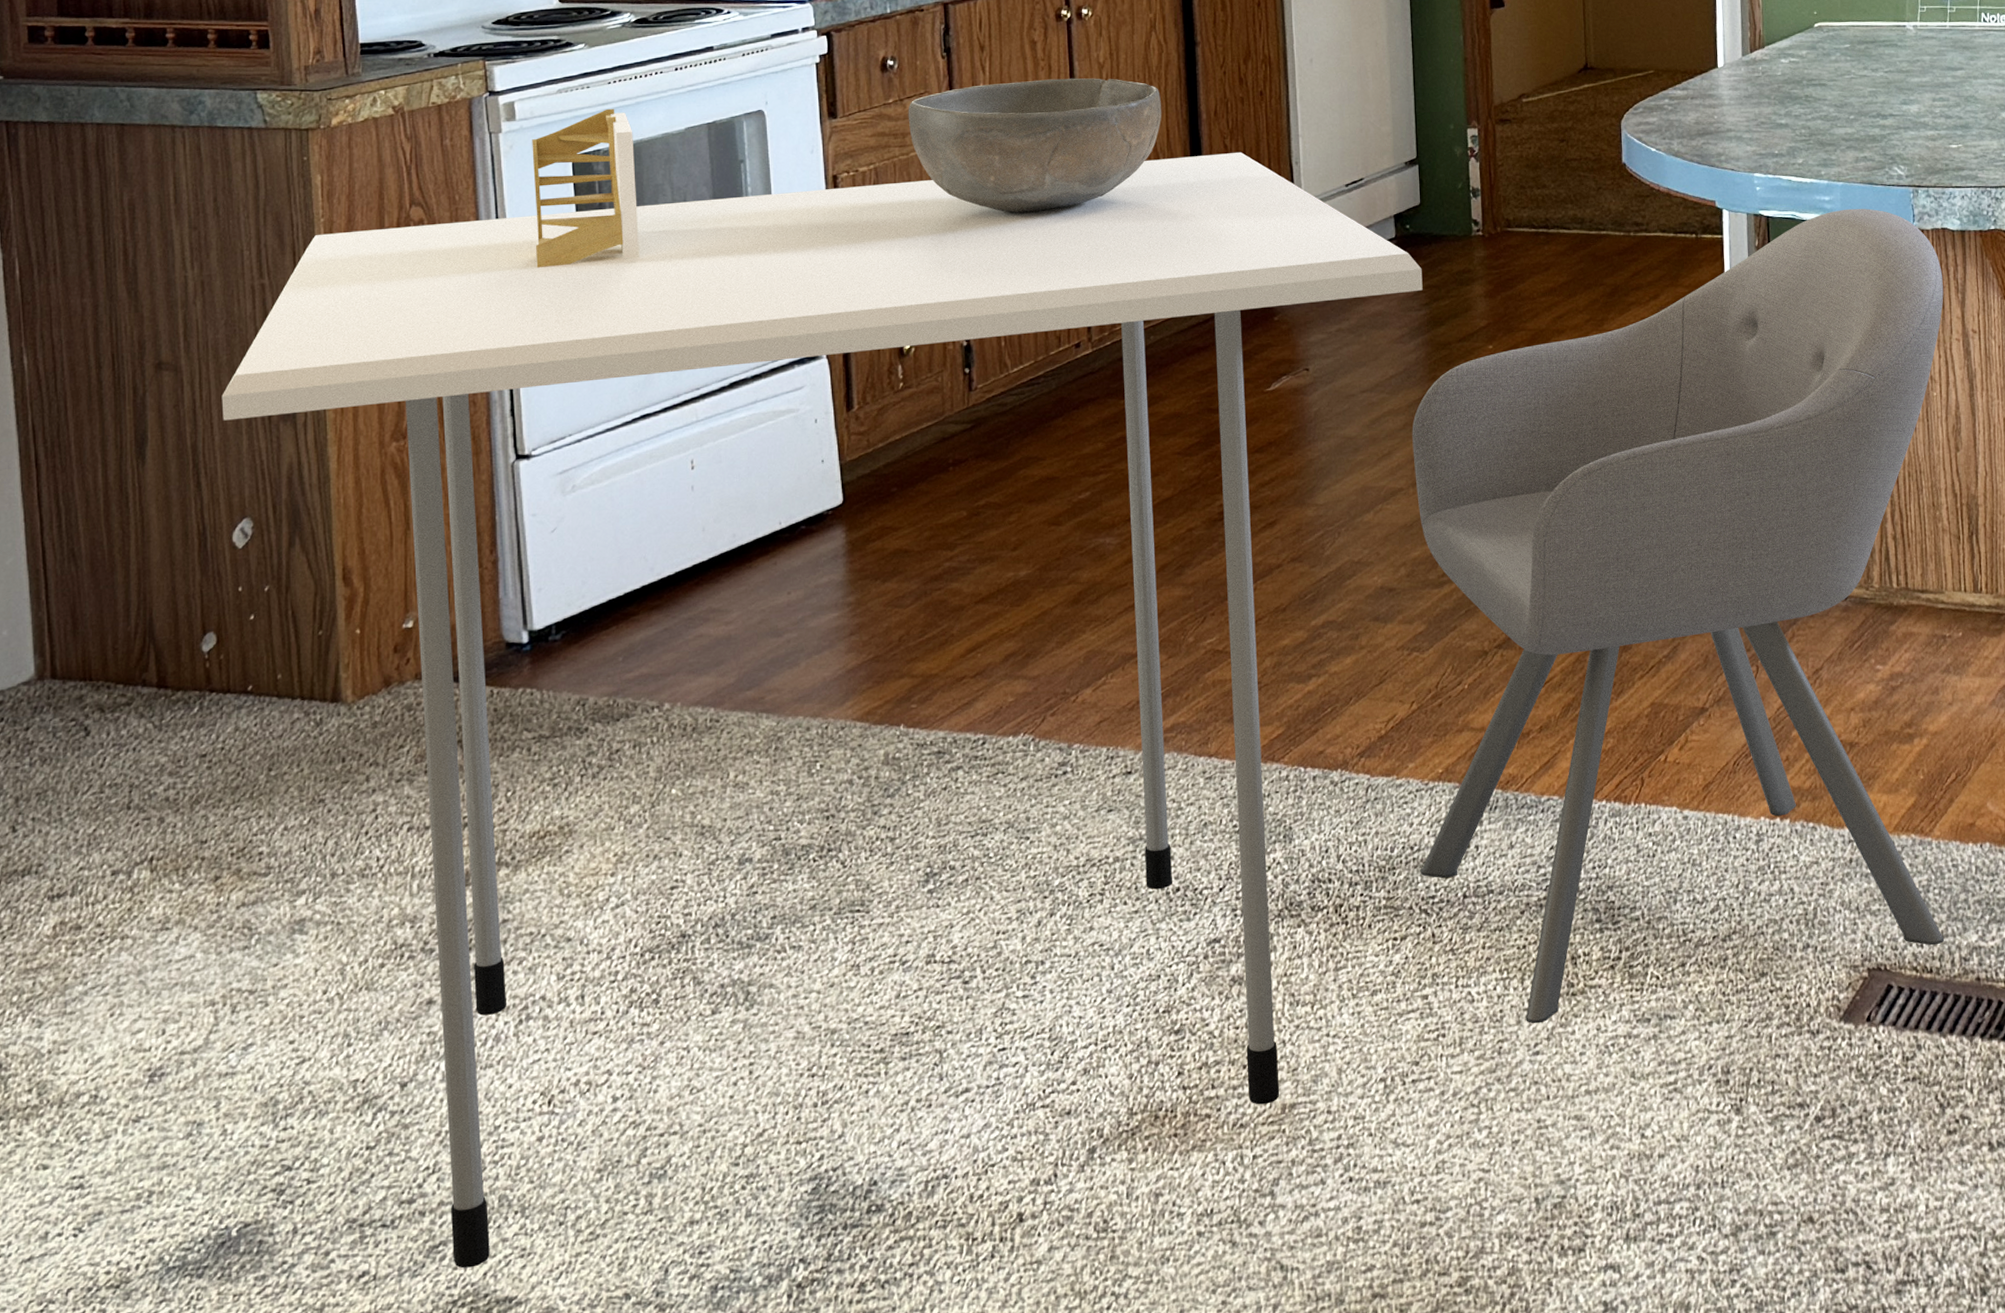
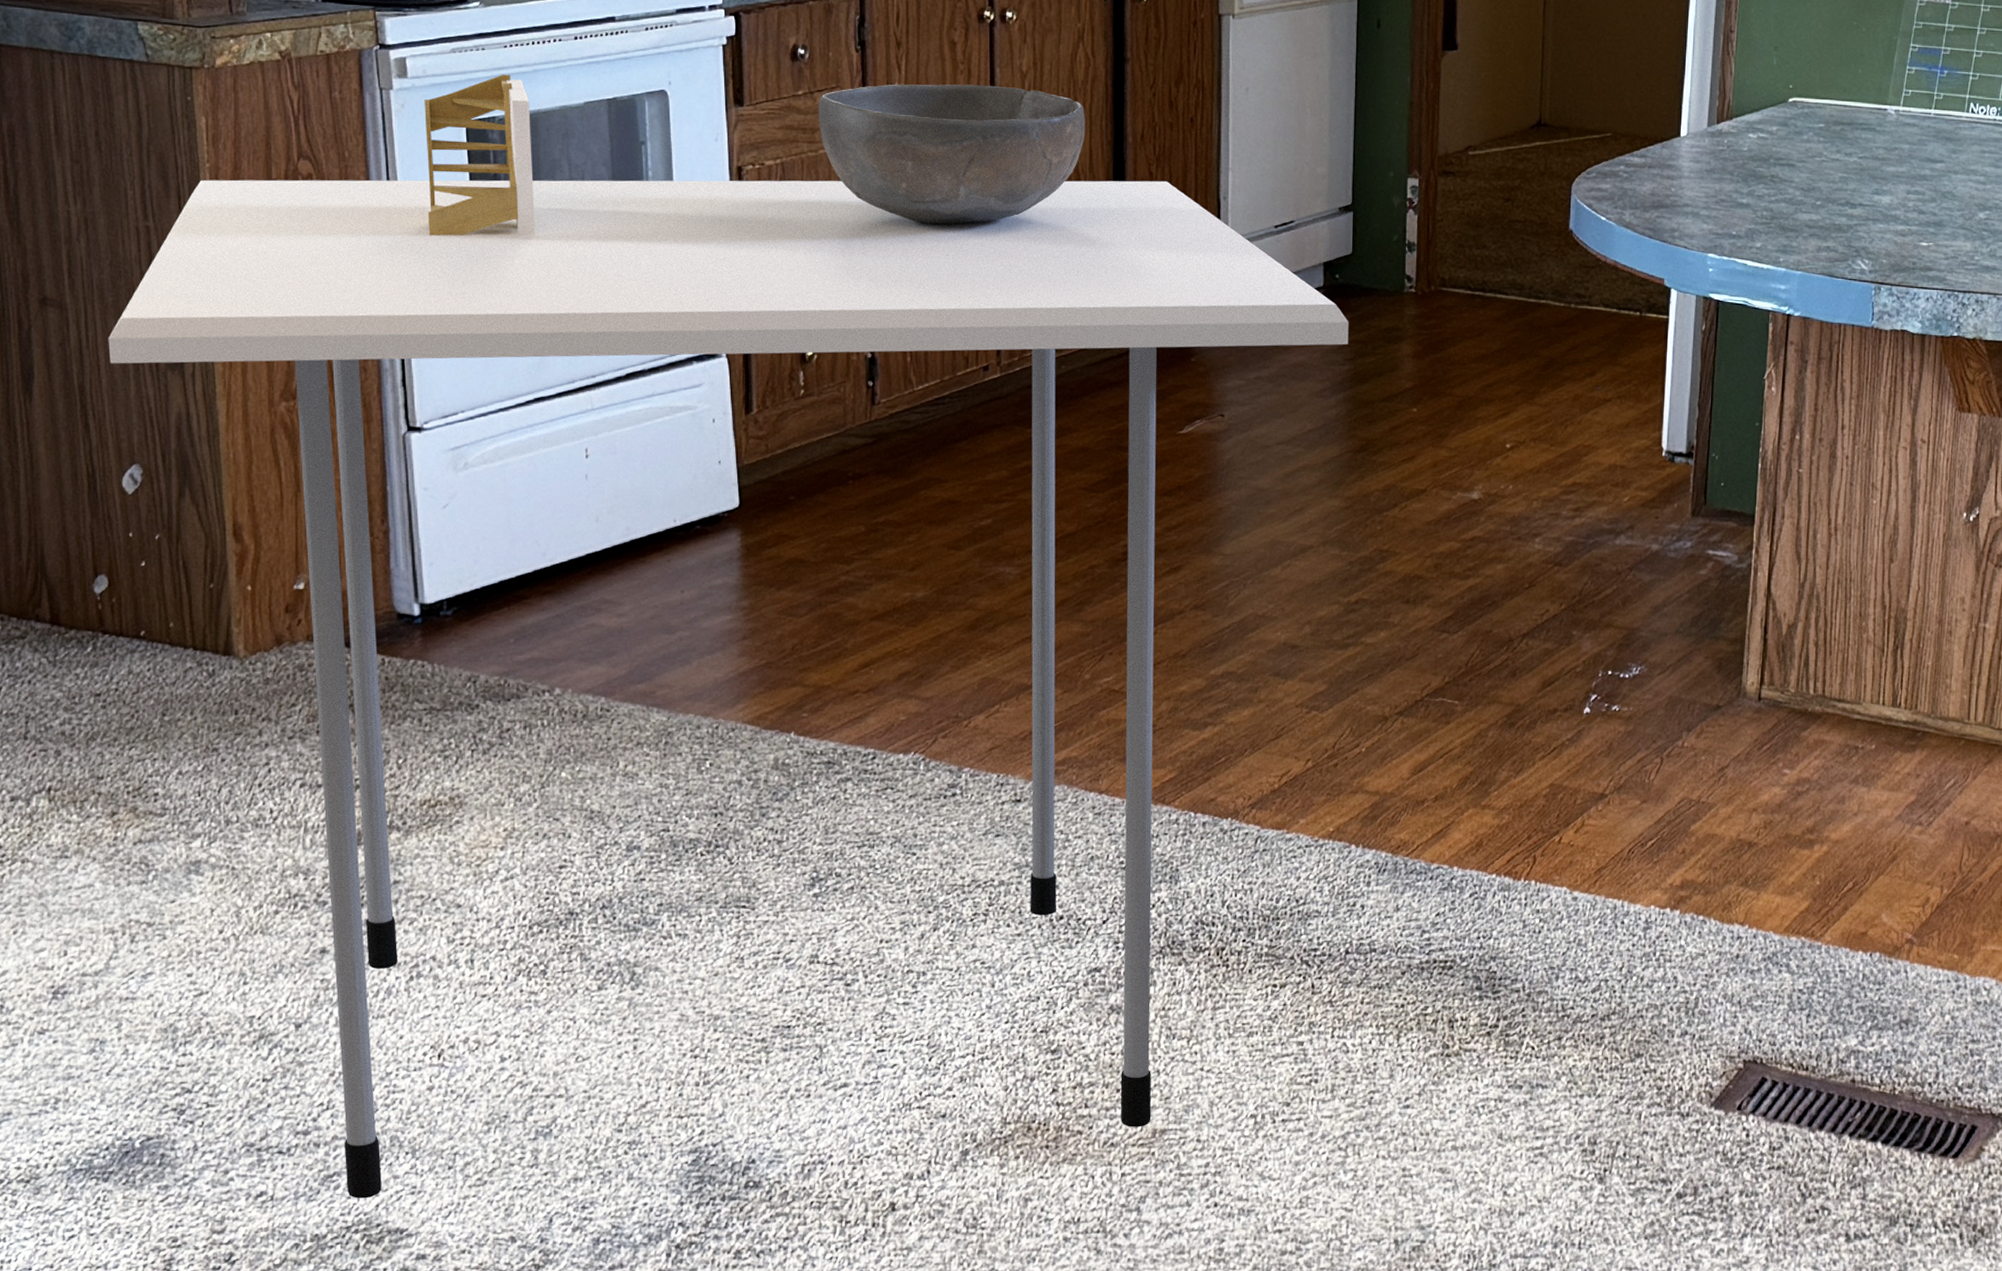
chair: present [1412,208,1944,1024] -> none [1304,300,1897,1079]

